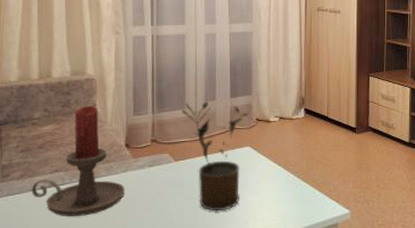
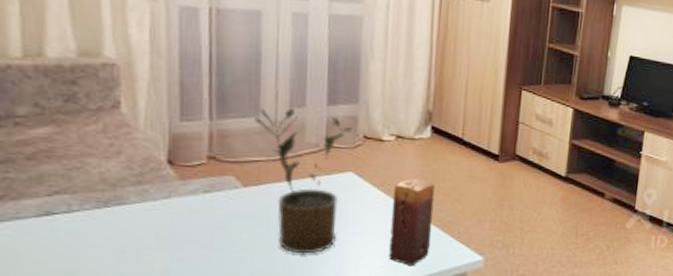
candle holder: present [31,105,125,217] -> none [16,102,167,257]
candle: none [278,149,310,220] -> present [389,178,435,267]

